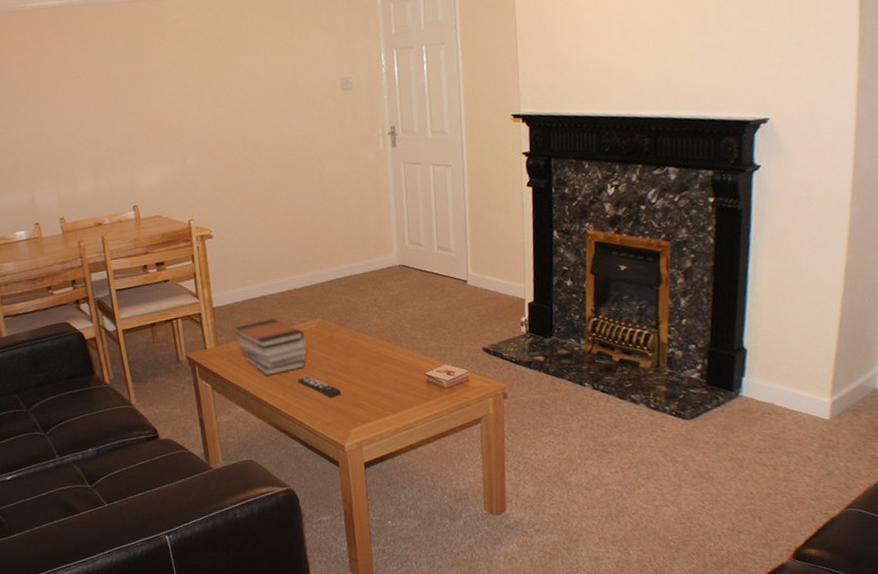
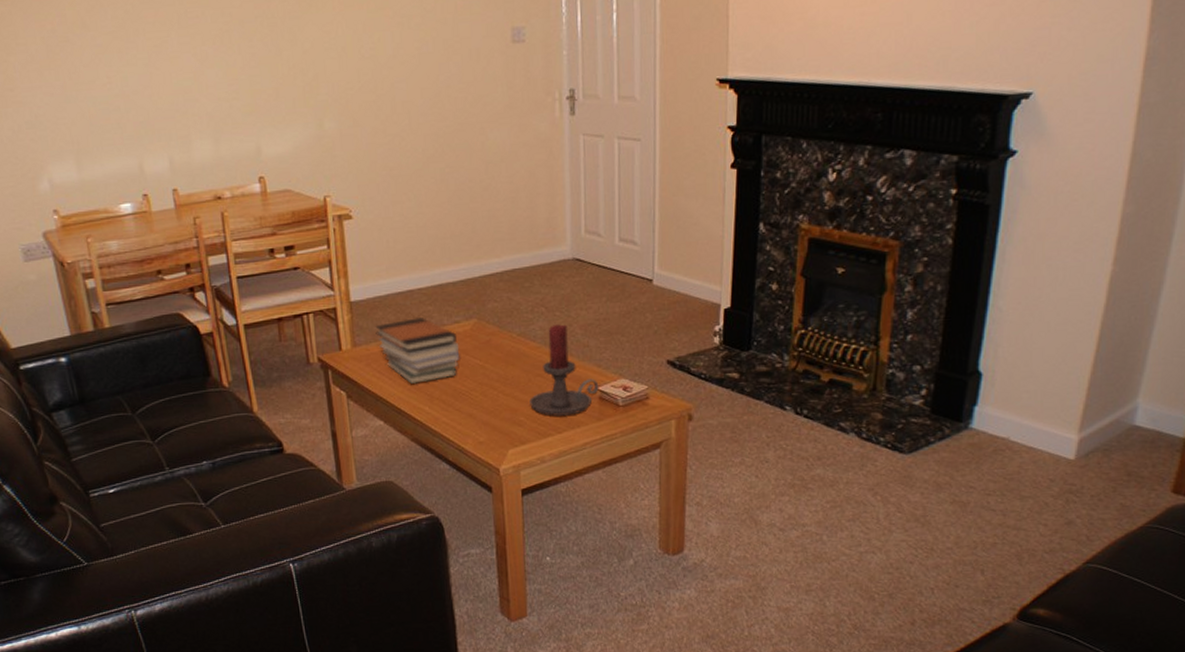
remote control: present [298,376,341,397] -> none [447,386,497,412]
candle holder: none [368,320,427,399] -> present [530,324,599,416]

